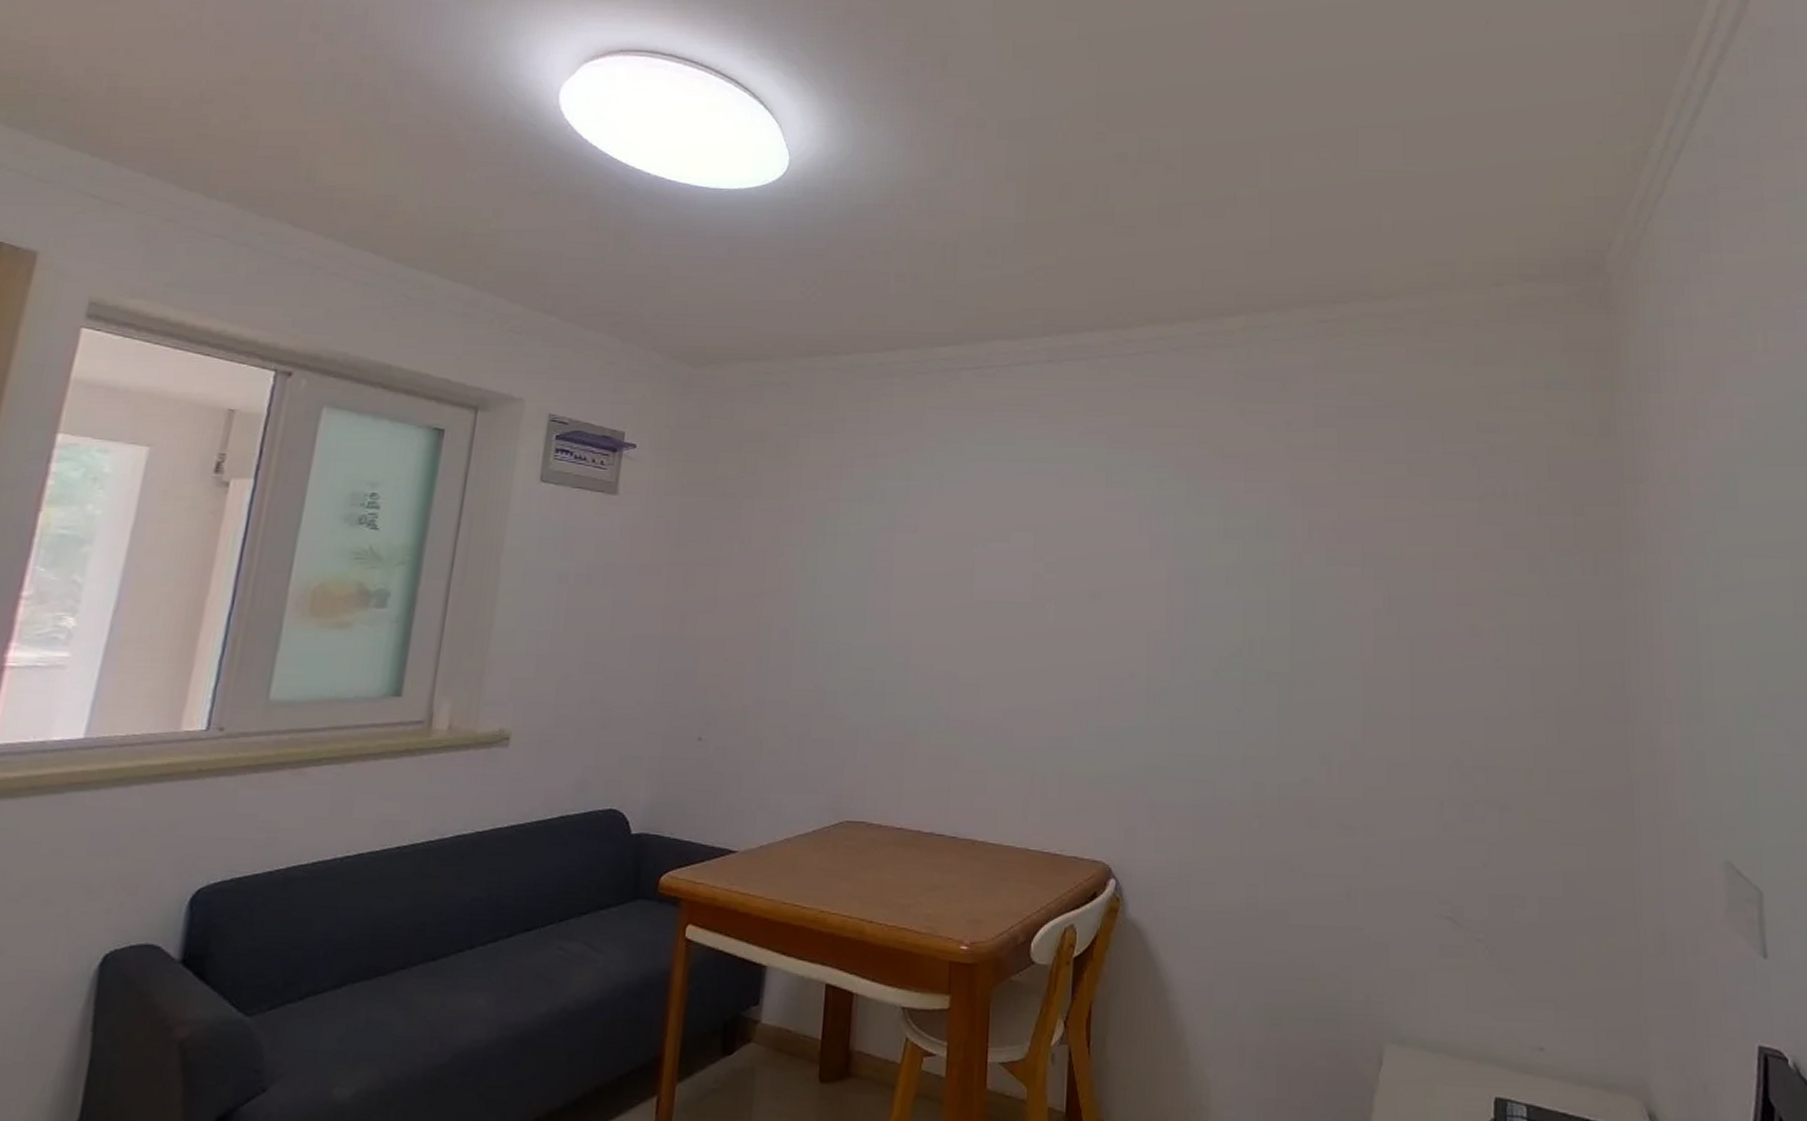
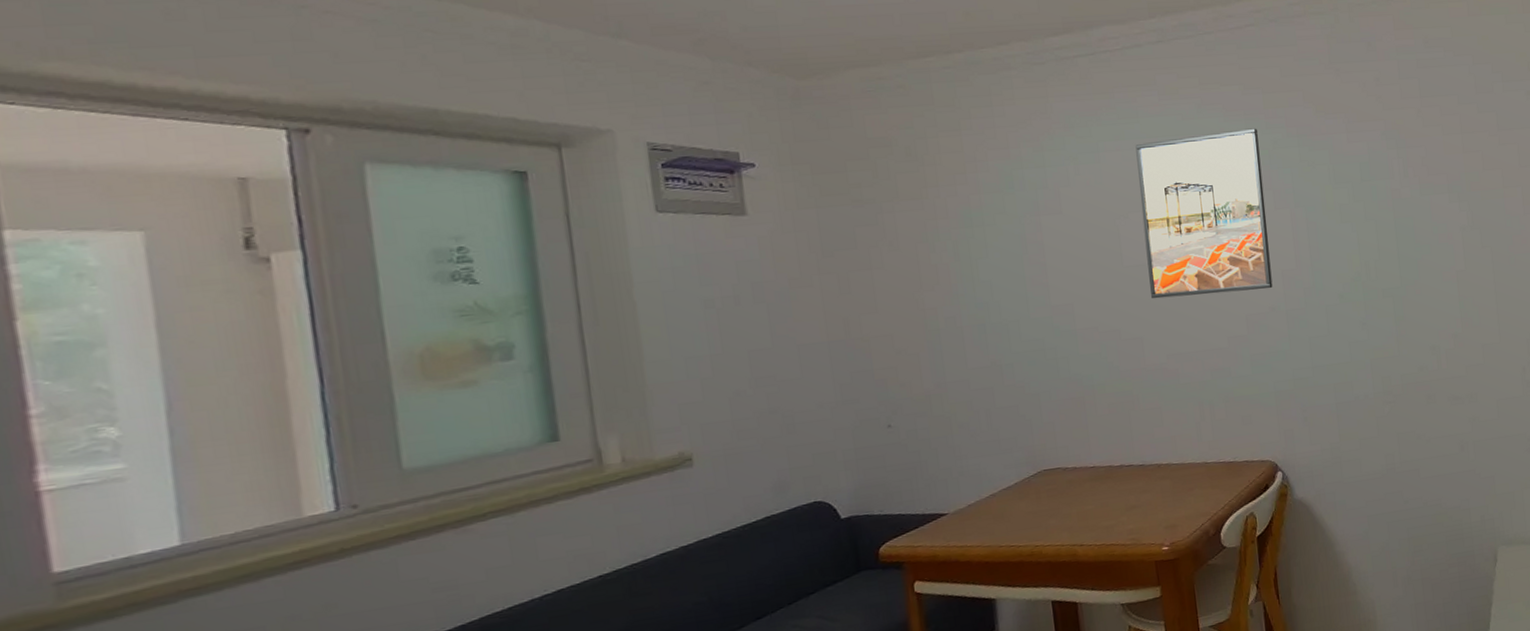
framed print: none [995,464,1142,651] -> present [1135,128,1273,299]

